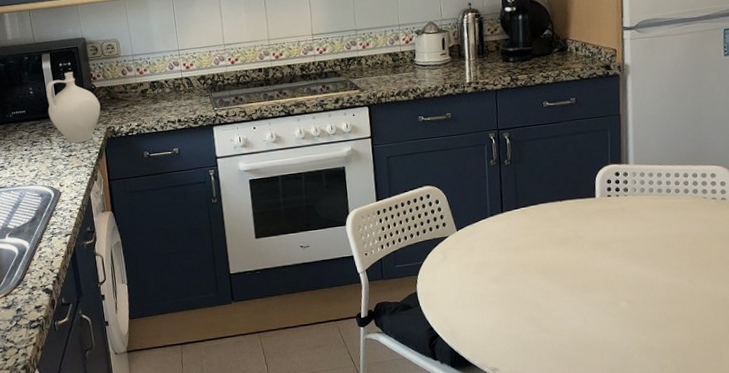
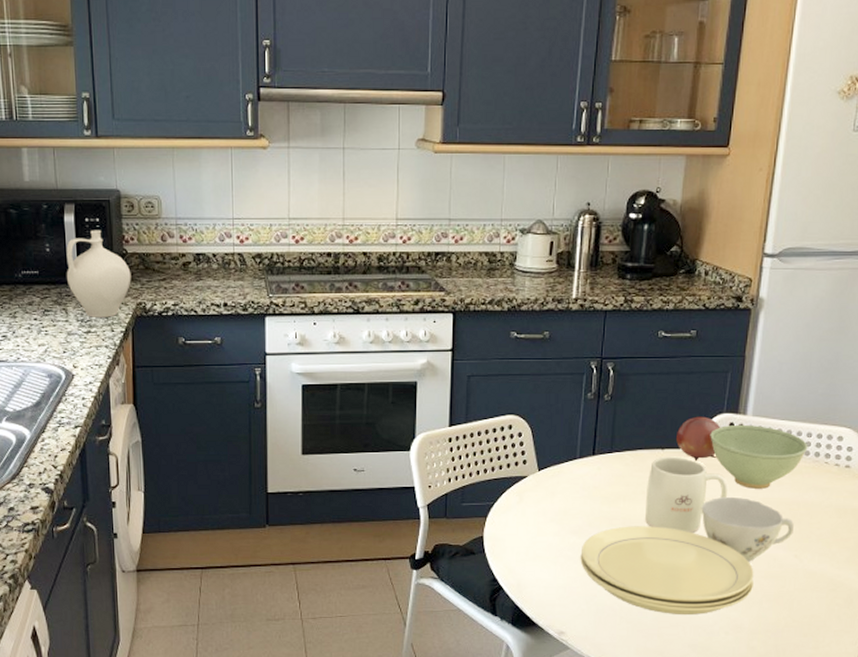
plate: none [502,267,657,344] -> present [580,526,754,615]
mug: none [551,206,623,271] -> present [645,456,728,533]
fruit: none [571,169,609,209] -> present [676,416,721,461]
bowl: none [600,172,687,227] -> present [710,424,808,489]
teacup: none [601,235,685,291] -> present [701,496,794,562]

